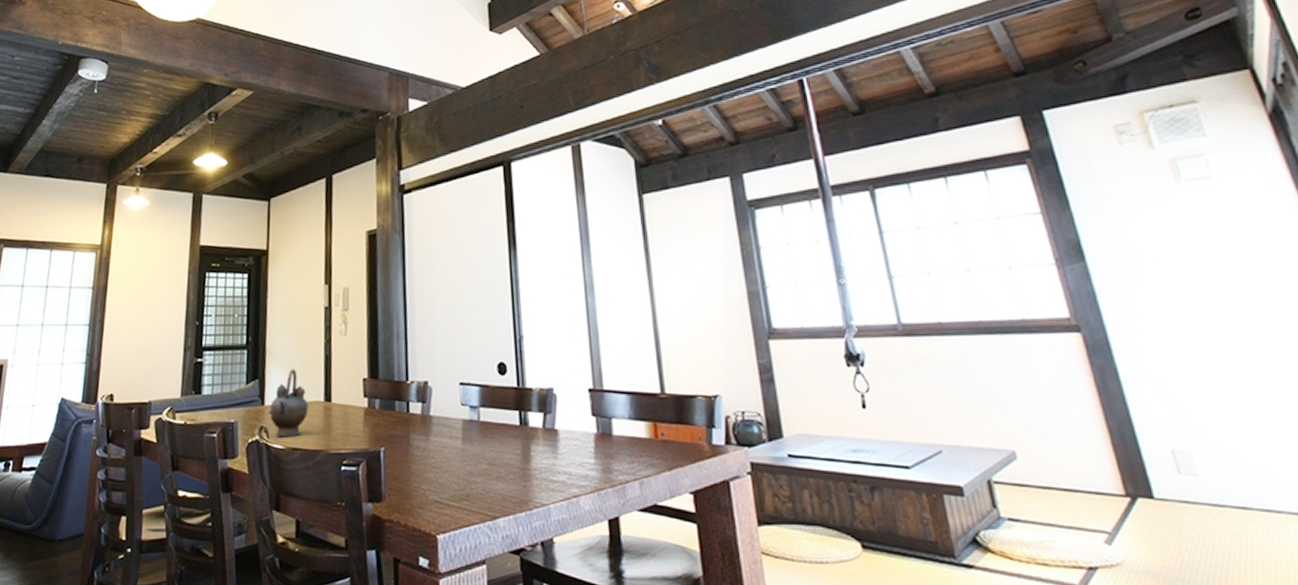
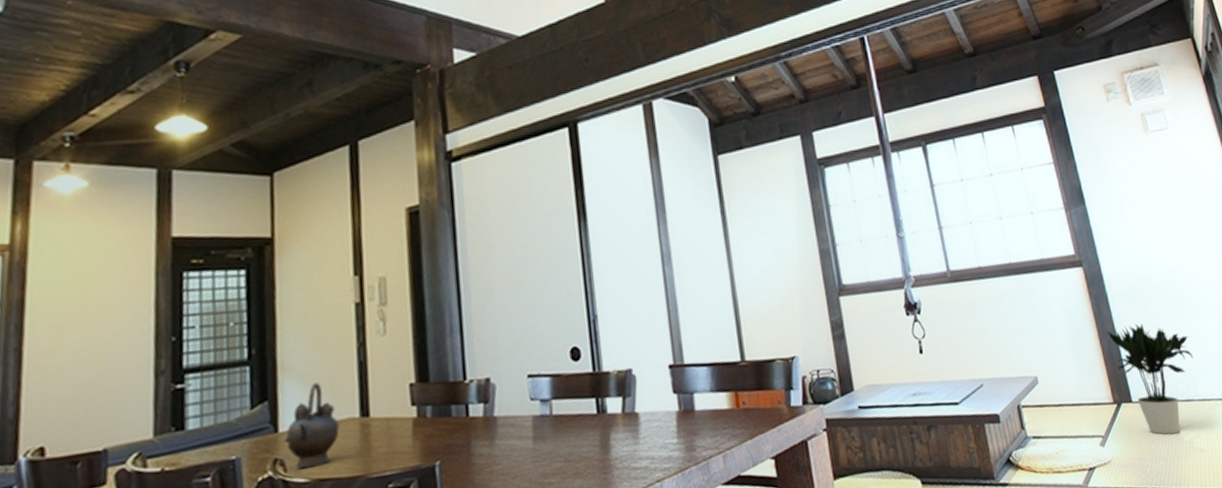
potted plant: none [1116,405,1253,546] -> present [1107,323,1194,435]

